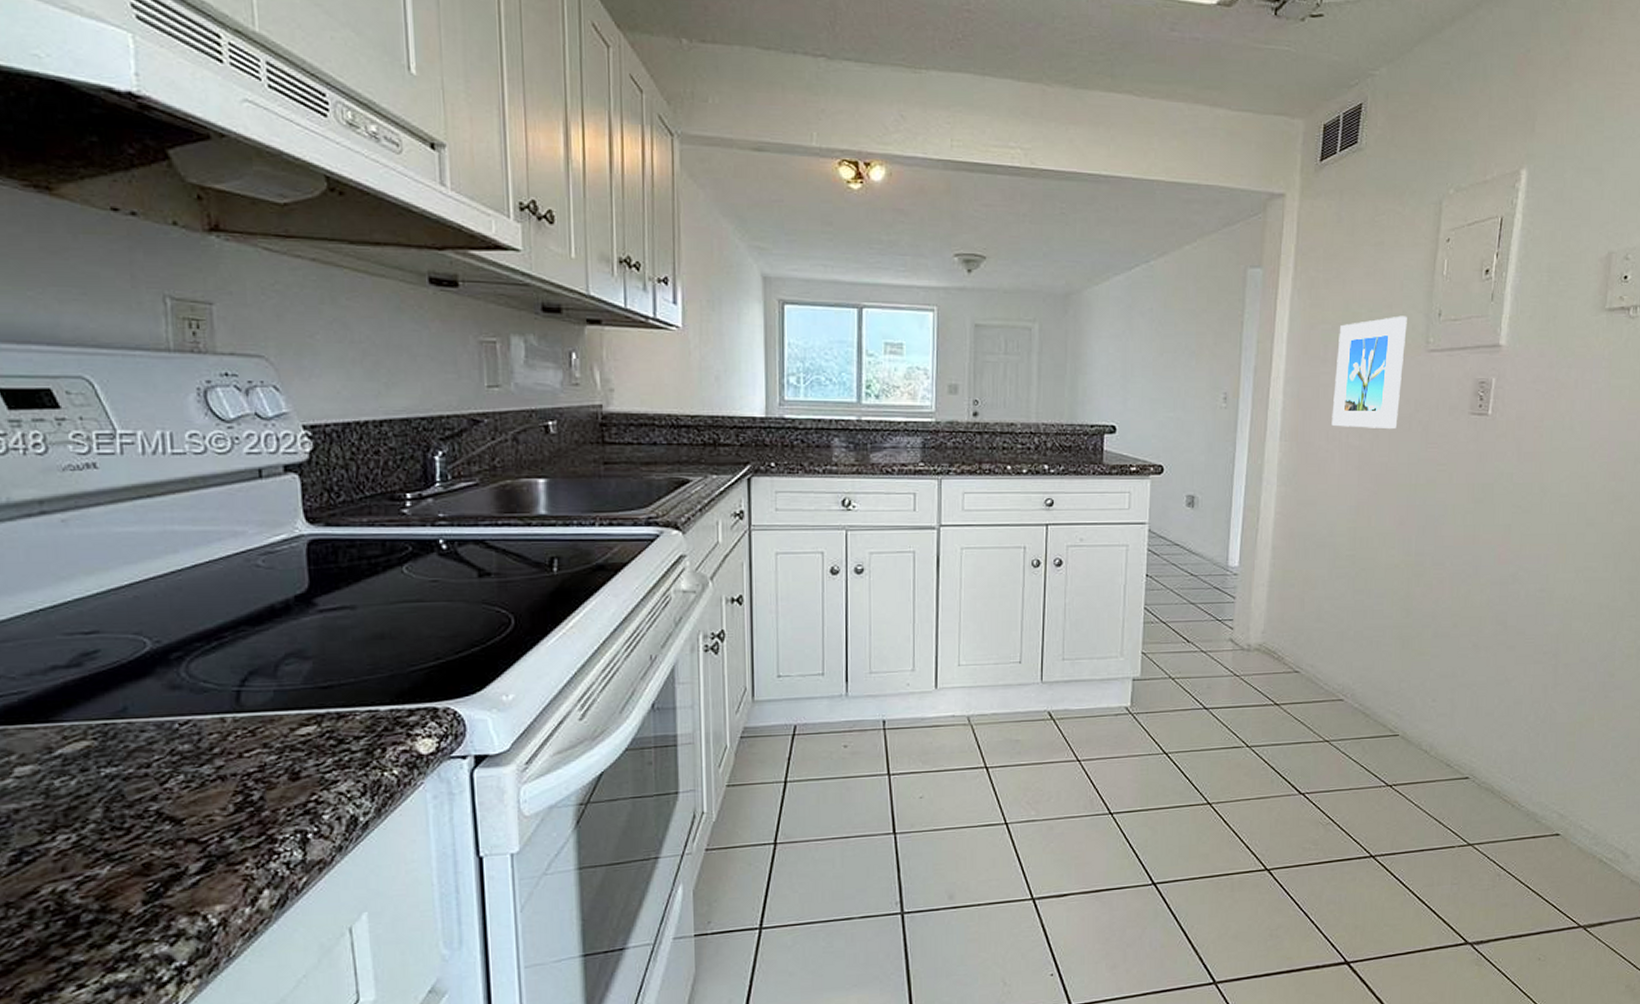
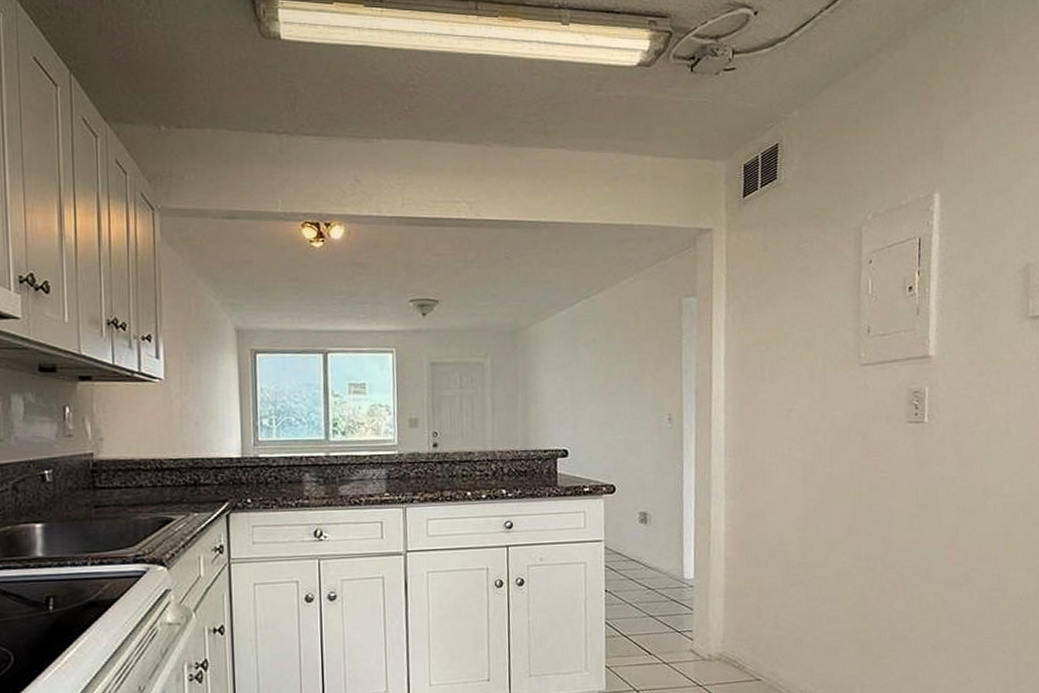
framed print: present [1331,316,1407,430] -> none [773,333,838,441]

